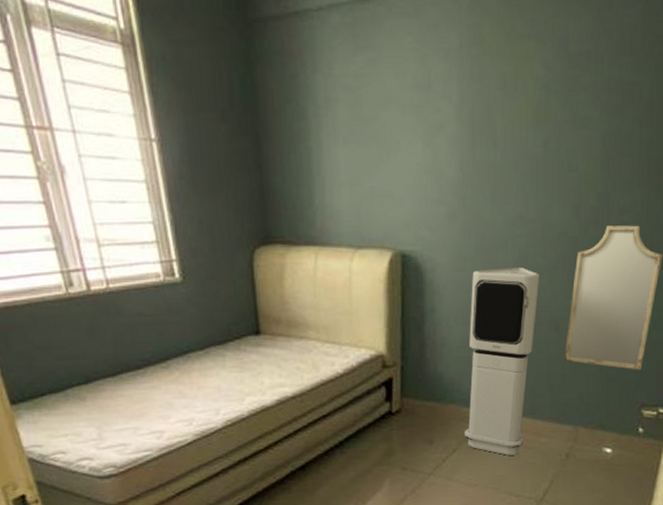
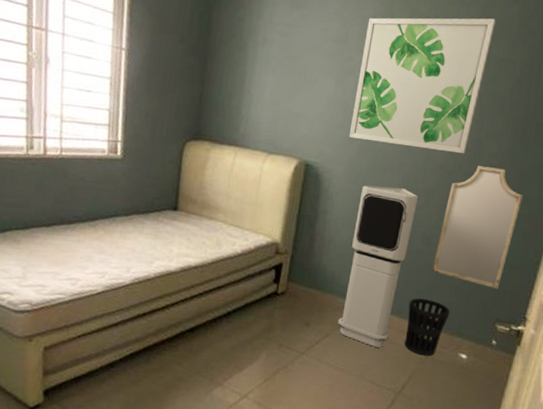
wall art: none [448,26,614,215] -> present [349,17,496,154]
wastebasket: none [542,393,589,457] -> present [404,298,450,356]

